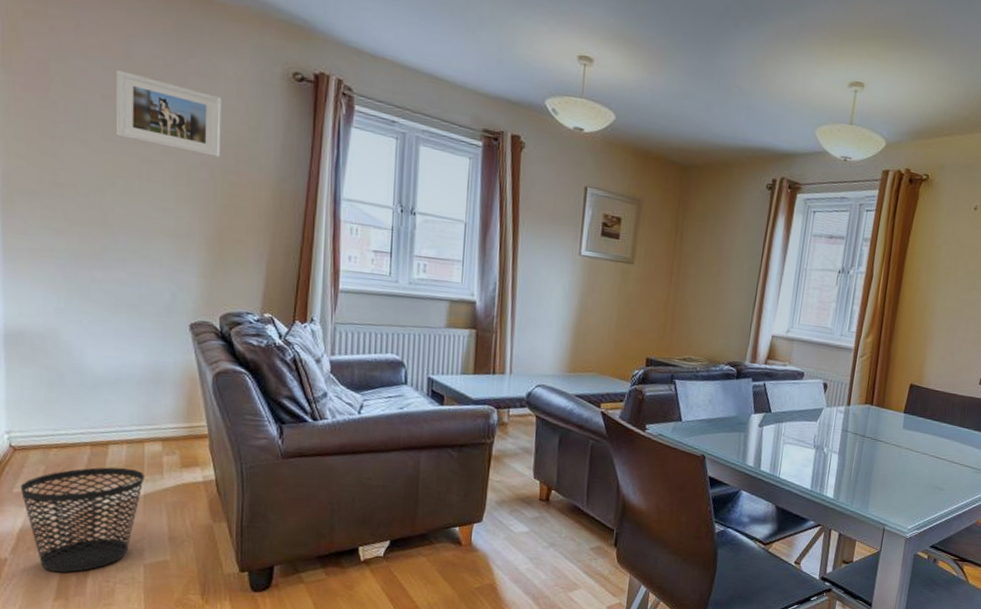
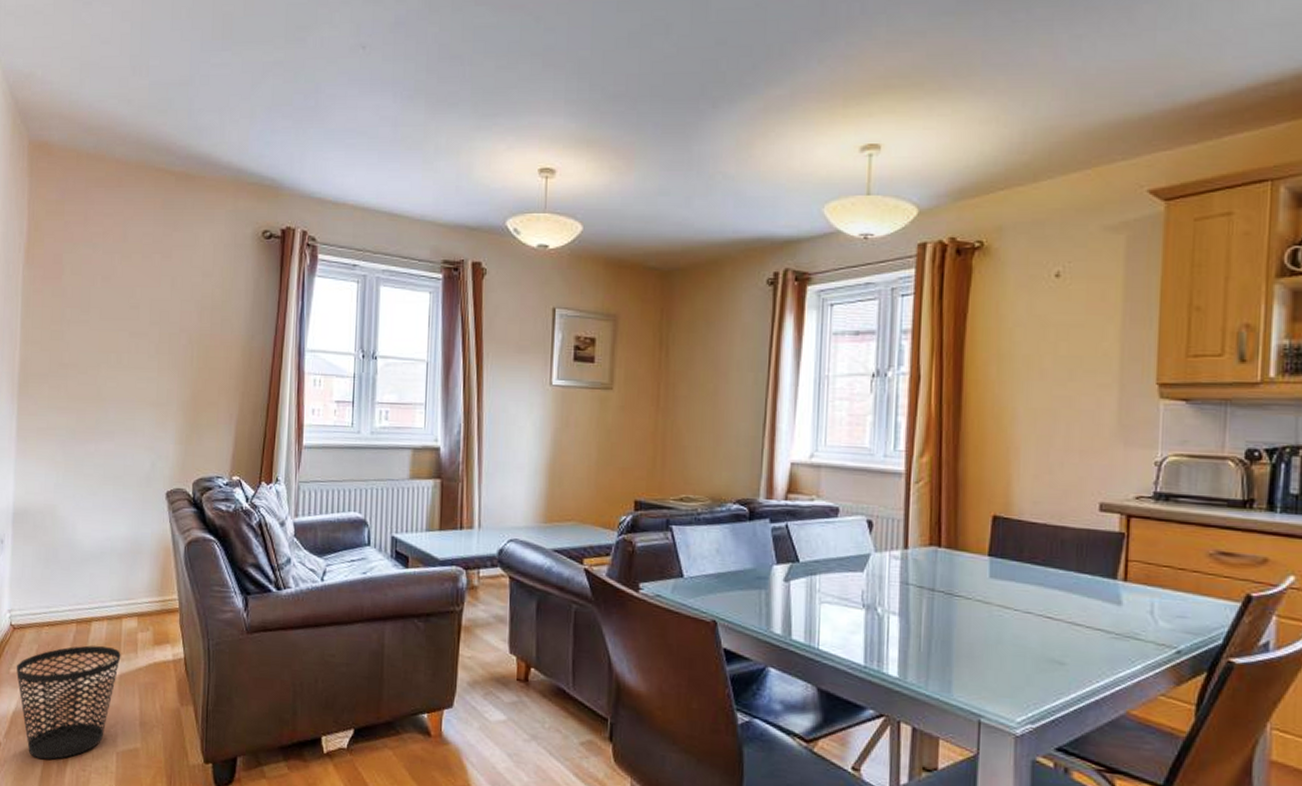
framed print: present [116,70,221,158] -> none [112,253,200,323]

